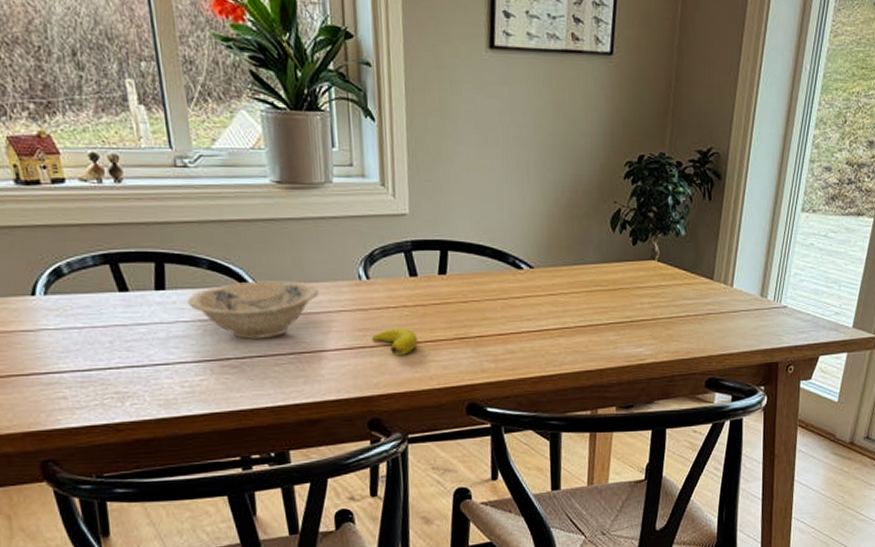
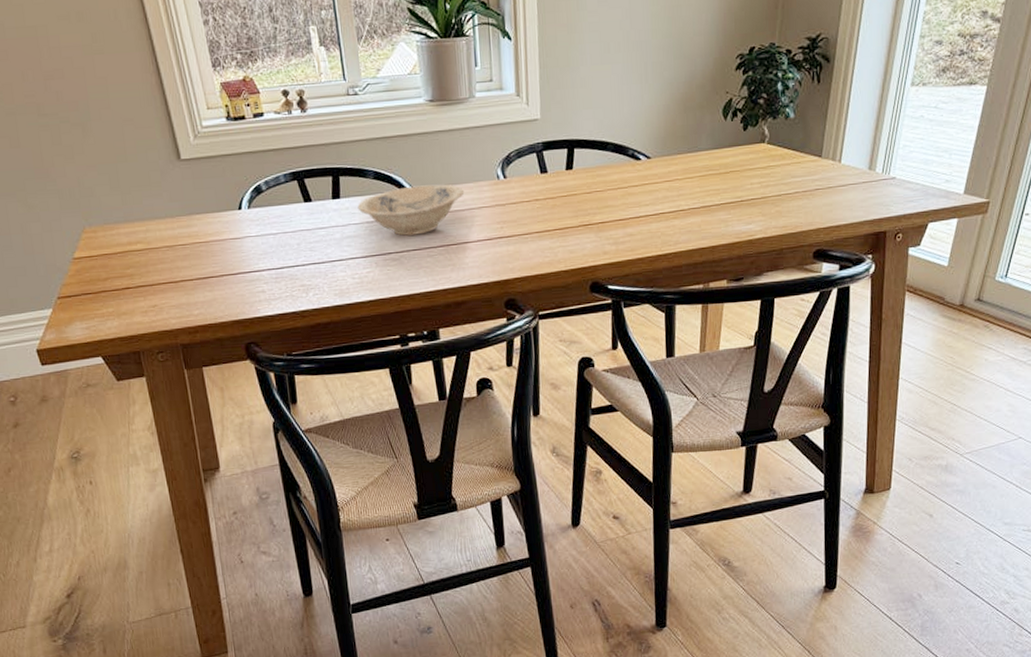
banana: present [372,328,418,355] -> none [508,218,548,243]

